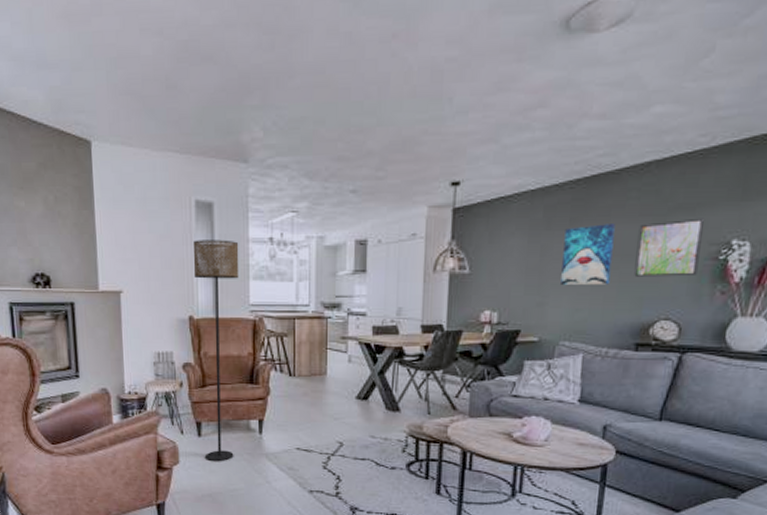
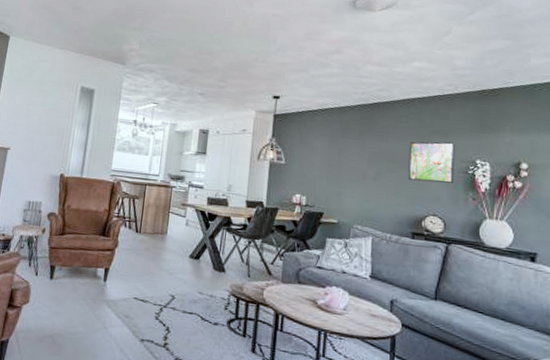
floor lamp: present [192,239,239,462] -> none [53,115,110,305]
wall art: present [561,224,615,285] -> none [354,138,392,184]

